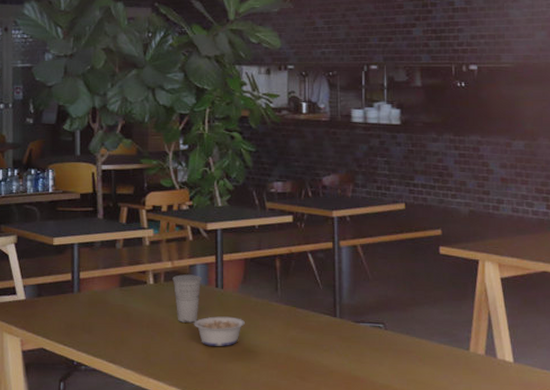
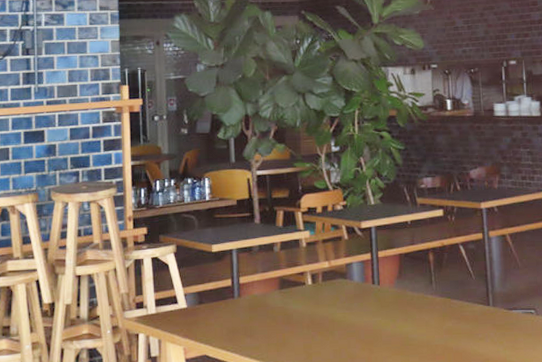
cup: present [172,274,202,323] -> none [330,273,359,321]
legume: present [184,316,245,346] -> none [343,312,402,342]

